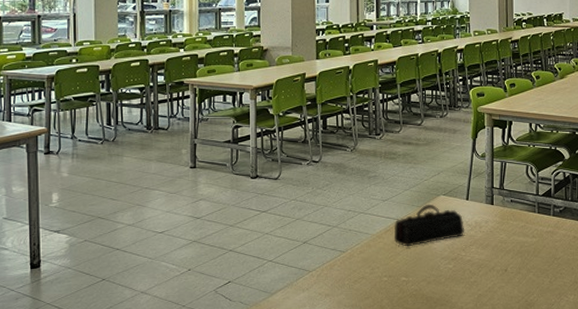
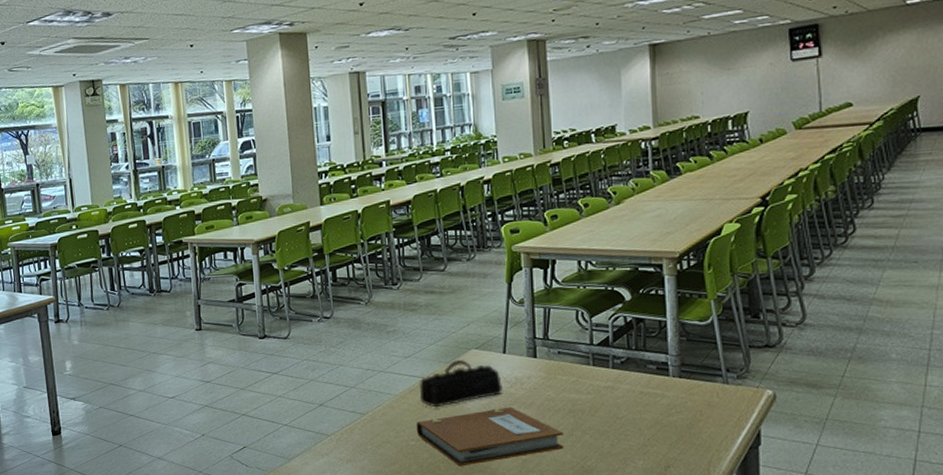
notebook: none [389,247,512,301] -> present [416,407,564,466]

